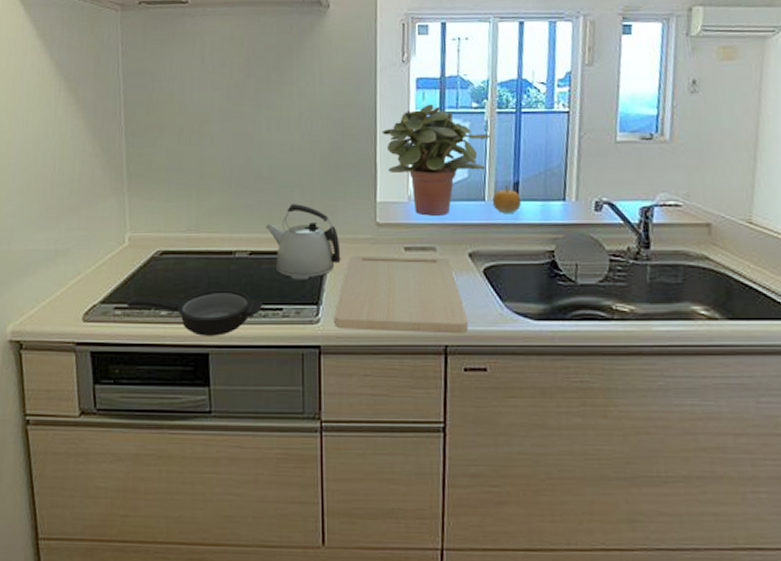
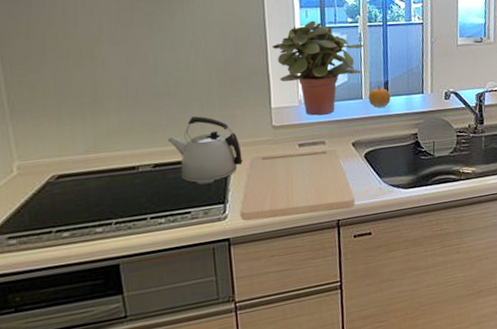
frying pan: present [127,290,263,337] -> none [22,201,172,250]

